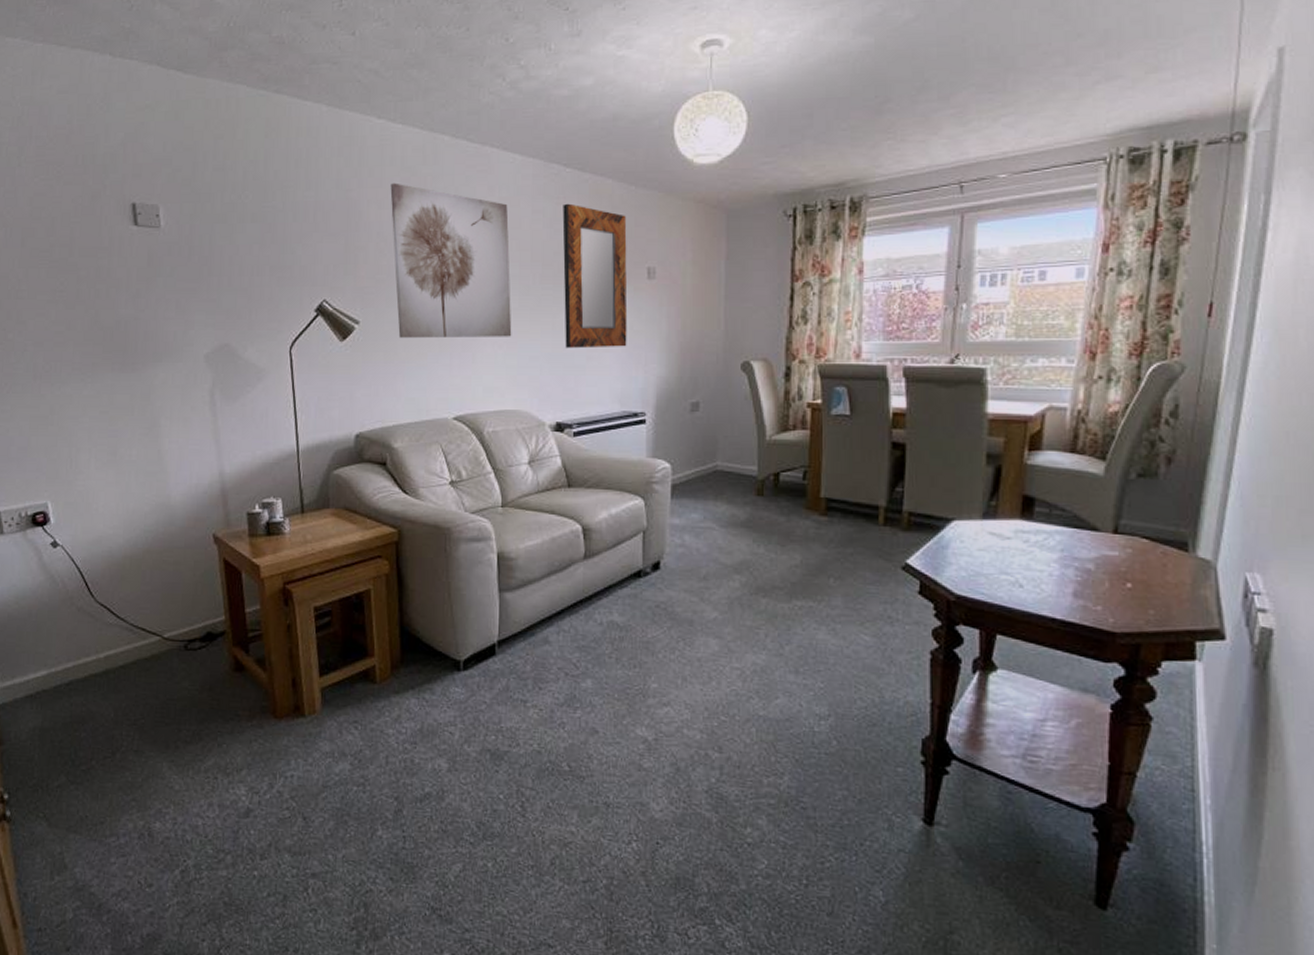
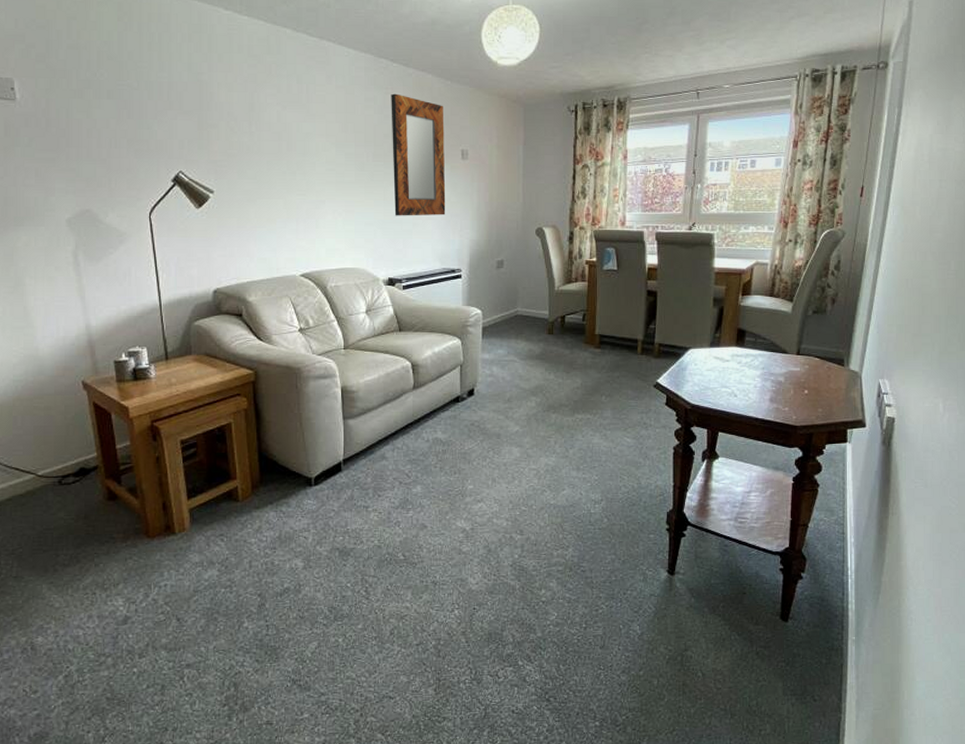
wall art: present [390,183,512,339] -> none [238,68,350,207]

